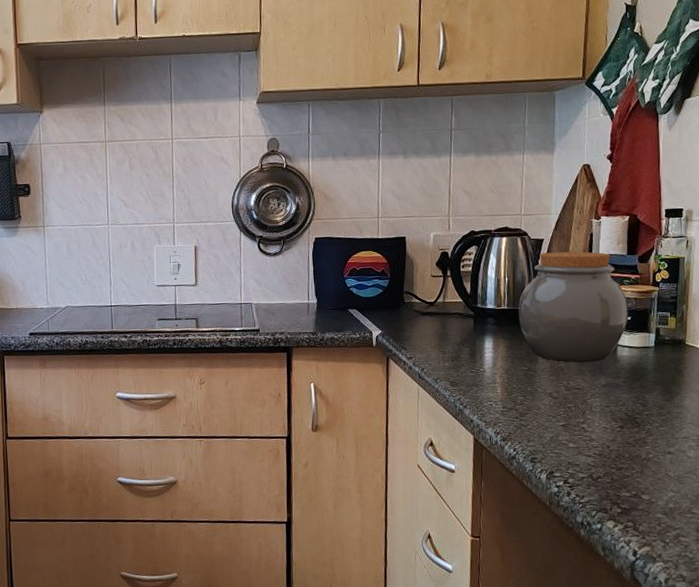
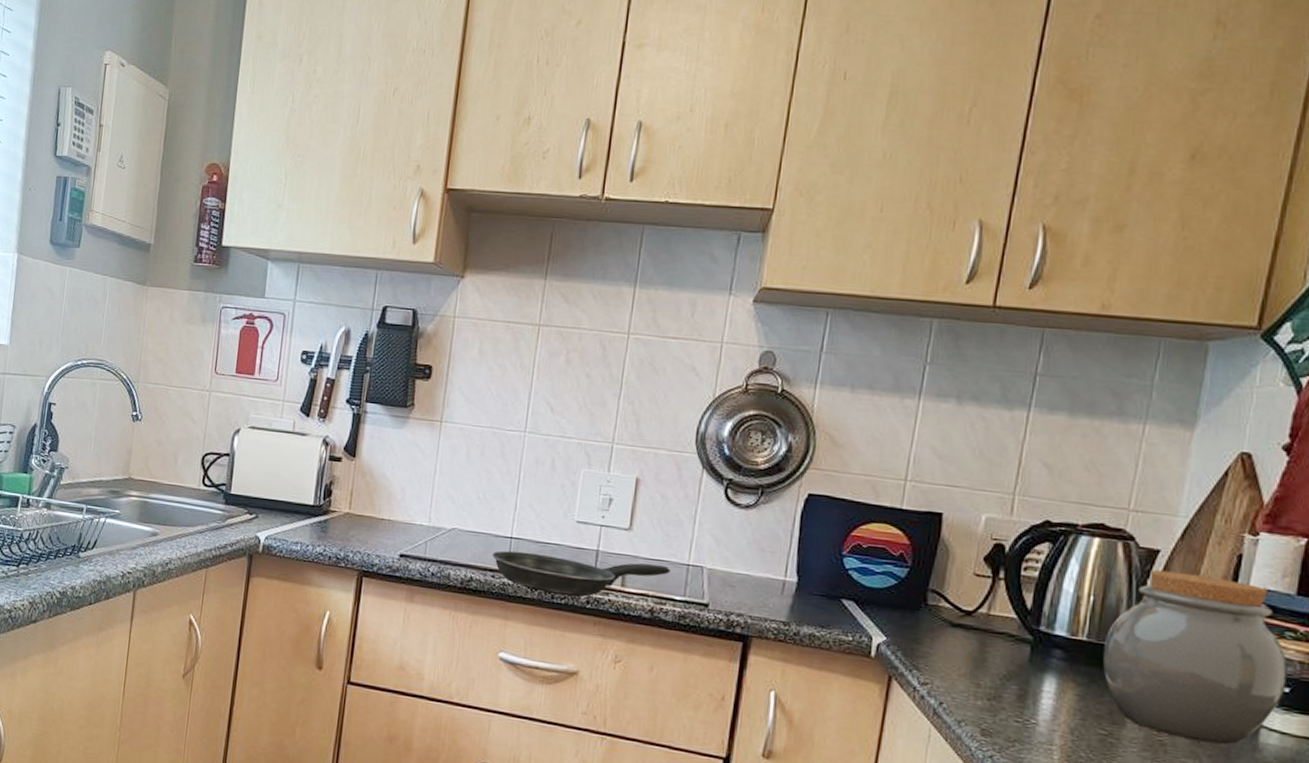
frying pan: none [99,307,229,343] -> present [492,550,670,598]

